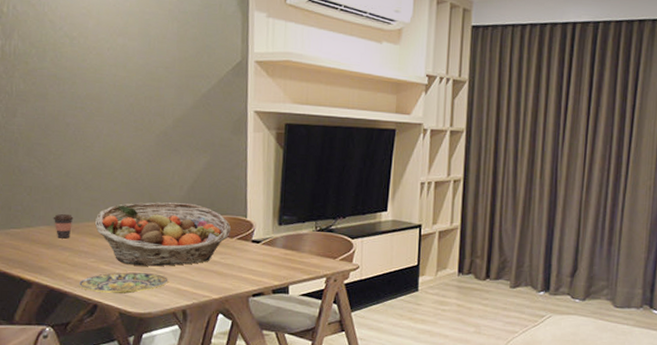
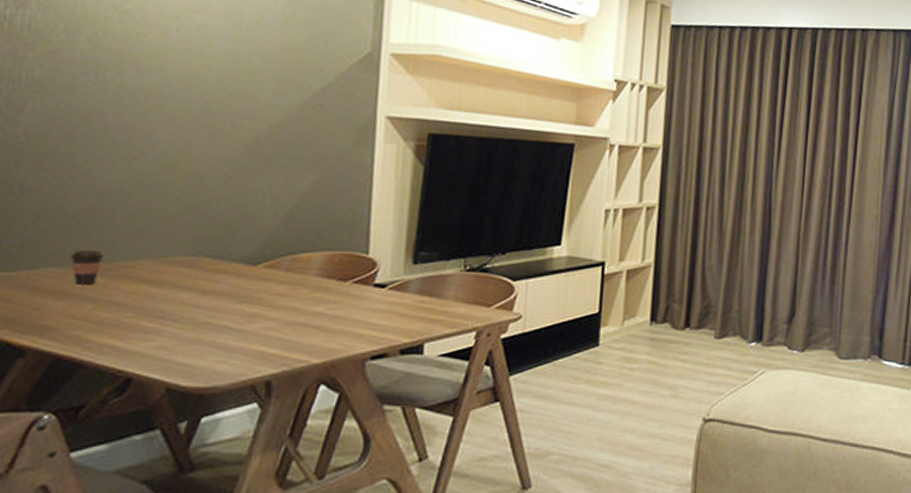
plate: present [78,272,169,294] -> none [102,330,247,361]
fruit basket: present [94,202,232,267] -> none [136,233,346,322]

